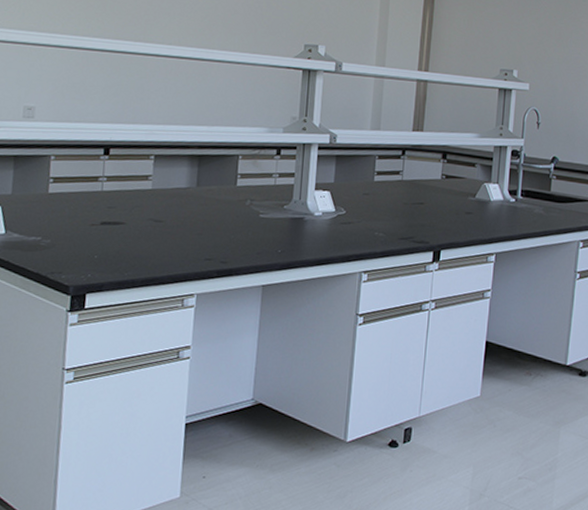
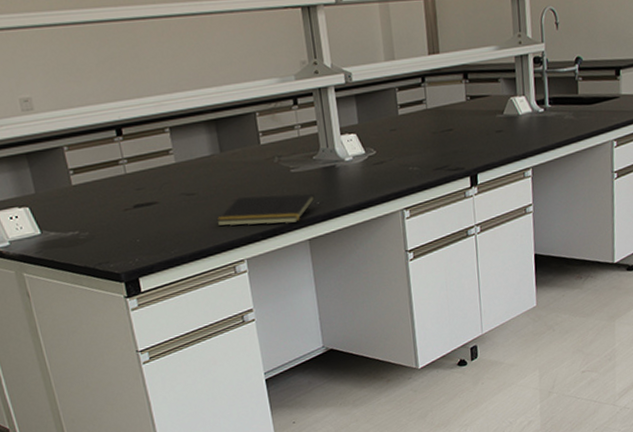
notepad: none [176,232,279,267] -> present [216,193,316,227]

